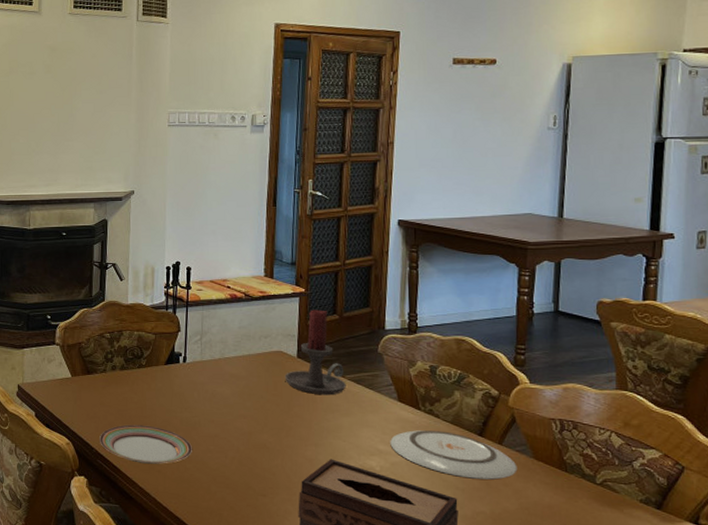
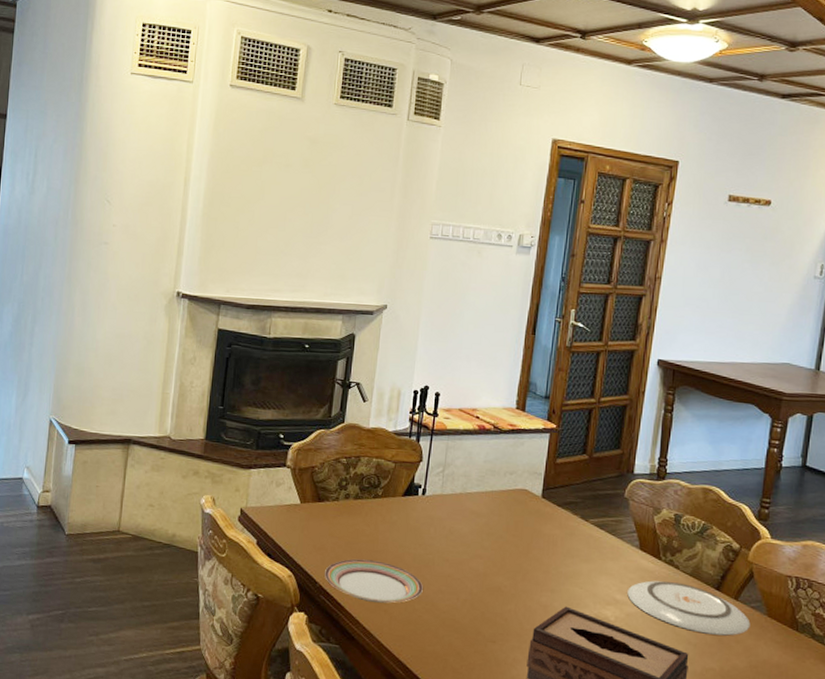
candle holder: present [285,310,346,396] -> none [527,447,589,540]

